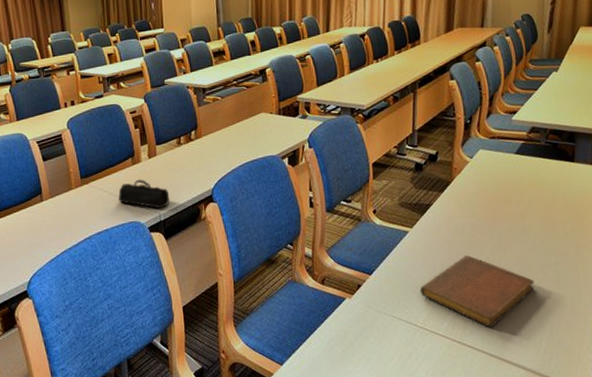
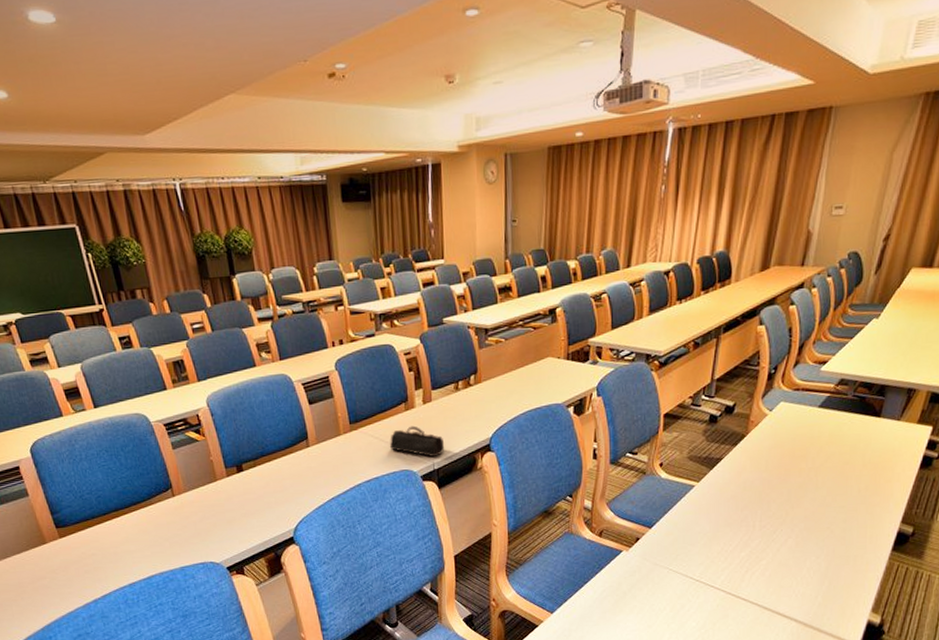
notebook: present [419,255,535,327] -> none [700,511,819,582]

